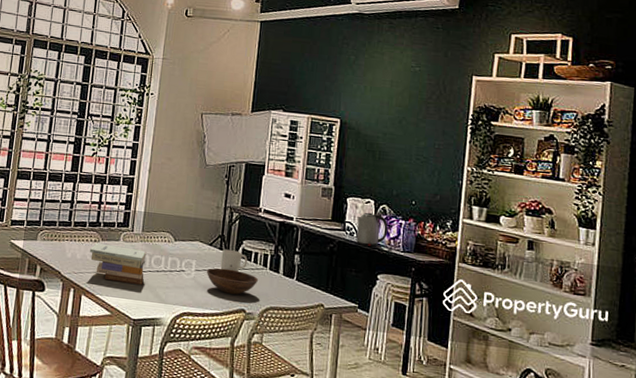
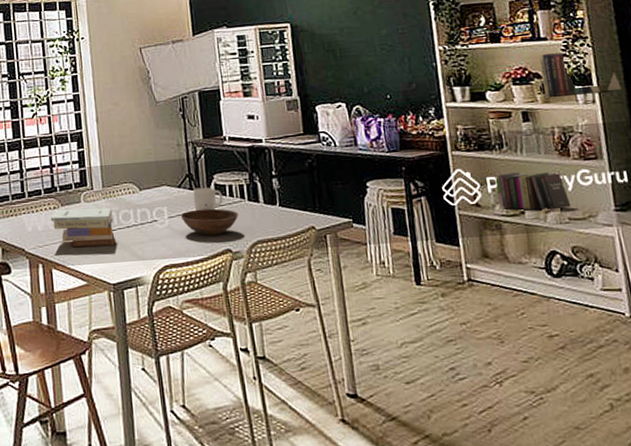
kettle: present [356,212,388,247] -> none [331,117,367,155]
books: none [490,291,554,334] -> present [495,171,571,210]
books: none [552,193,620,240] -> present [539,51,621,99]

